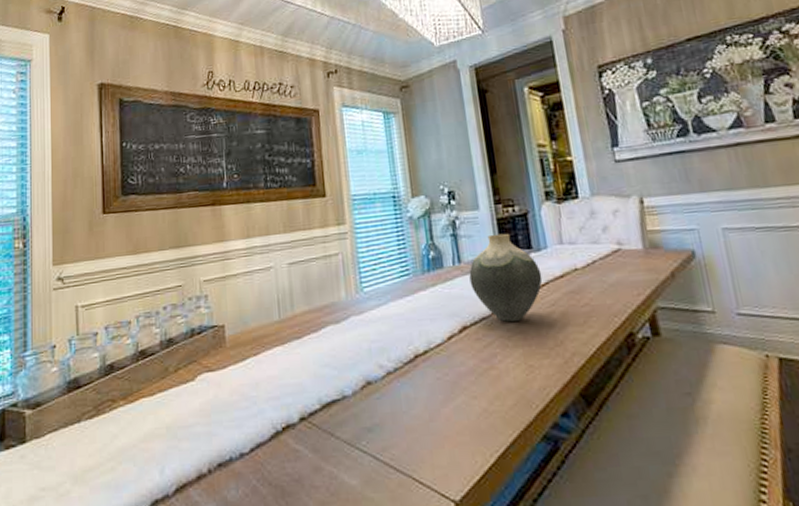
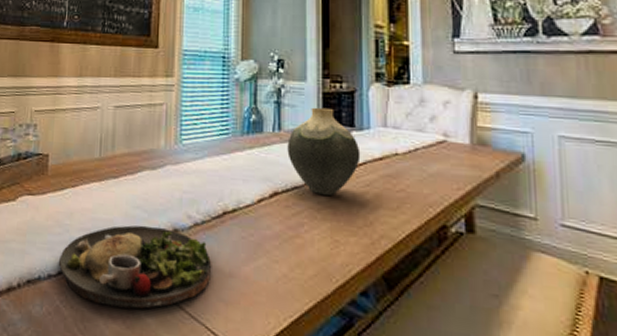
dinner plate: none [249,382,411,476] -> present [58,225,212,309]

